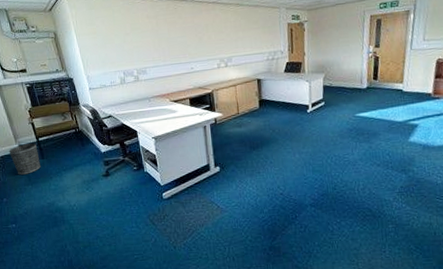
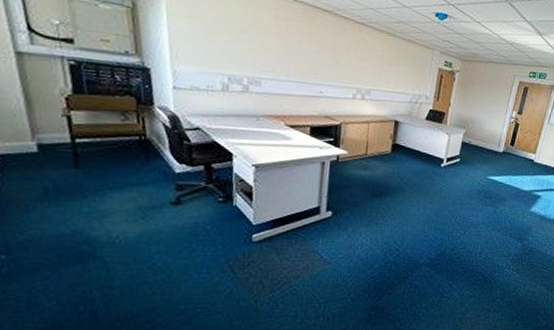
wastebasket: present [9,142,41,175] -> none [16,142,71,187]

